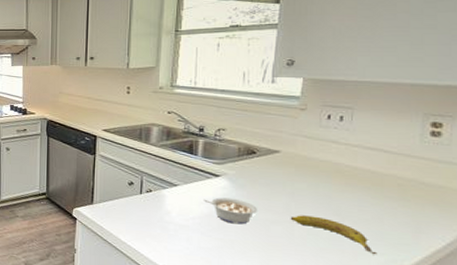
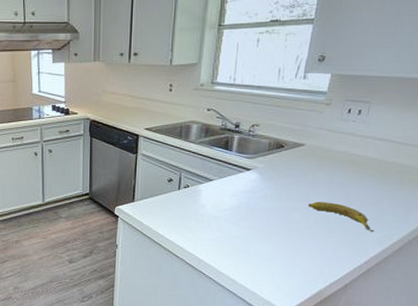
legume: present [204,197,258,225] -> none [235,189,282,213]

